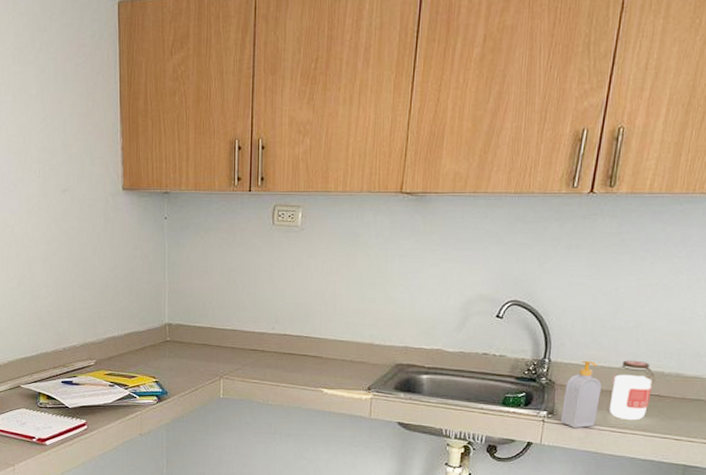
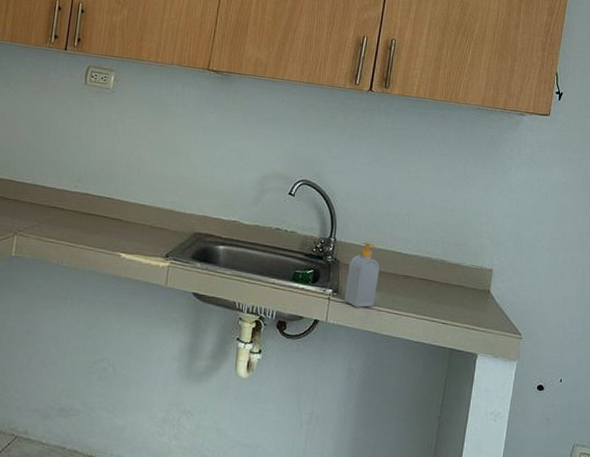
jar: present [609,360,655,421] -> none [386,244,425,303]

